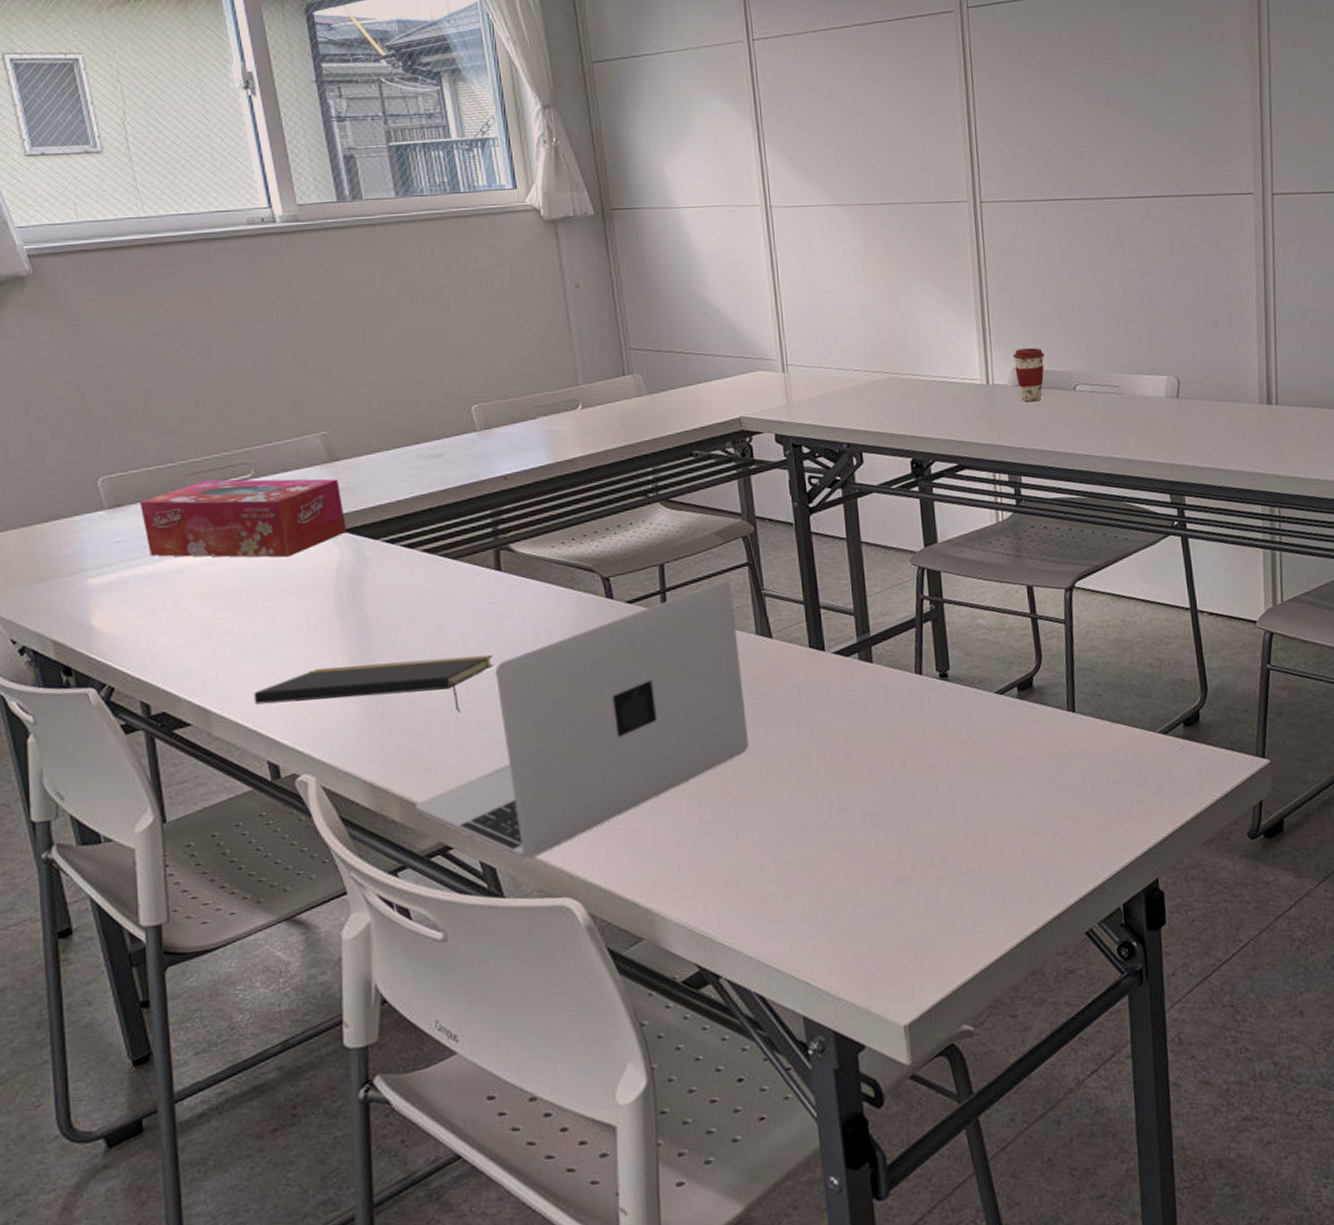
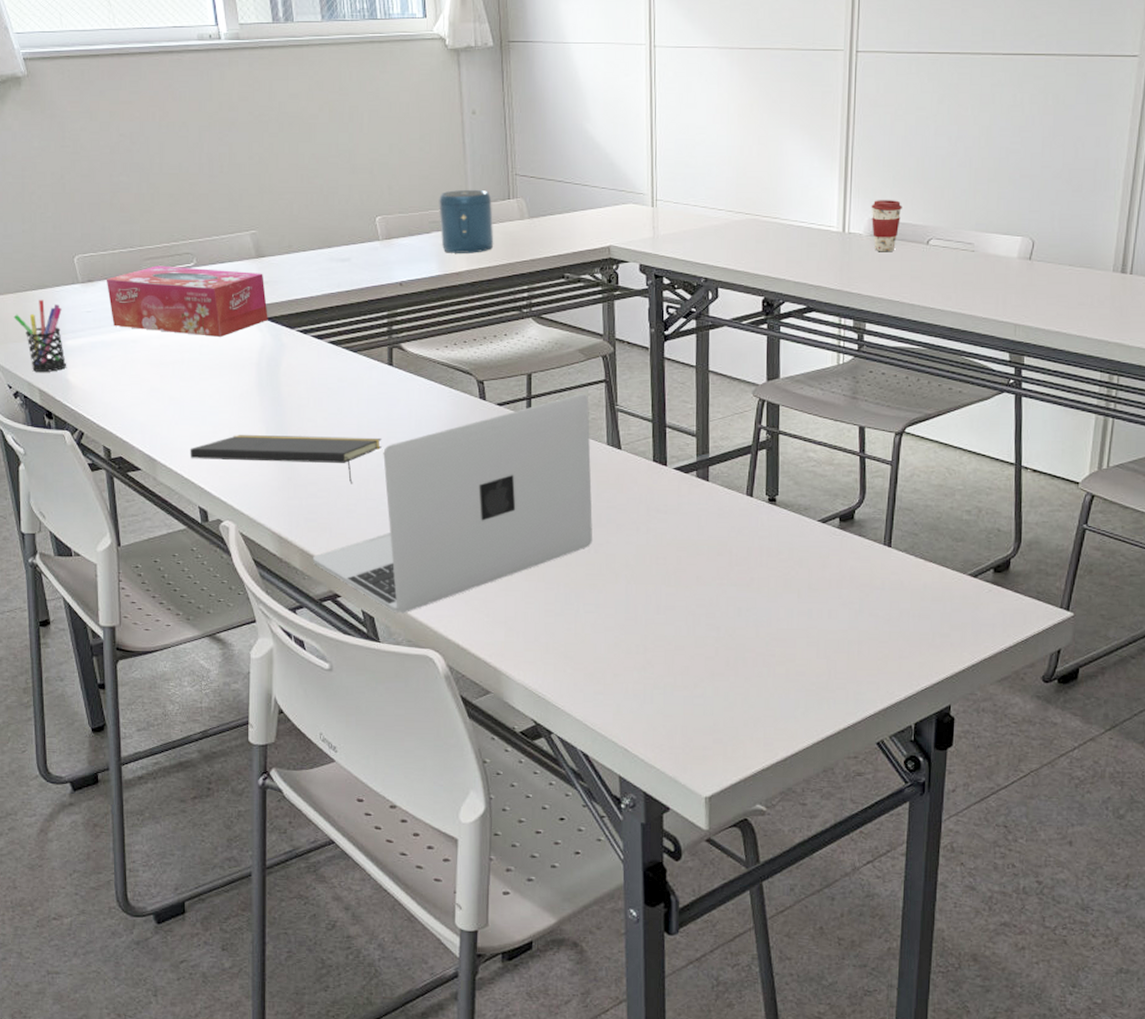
pen holder: none [18,532,90,620] -> present [13,299,67,372]
speaker: none [543,367,611,439] -> present [439,189,494,253]

